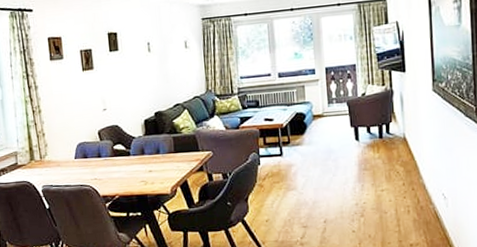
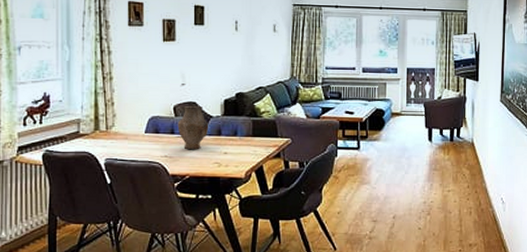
vase: none [103,128,133,171] -> present [177,105,209,149]

